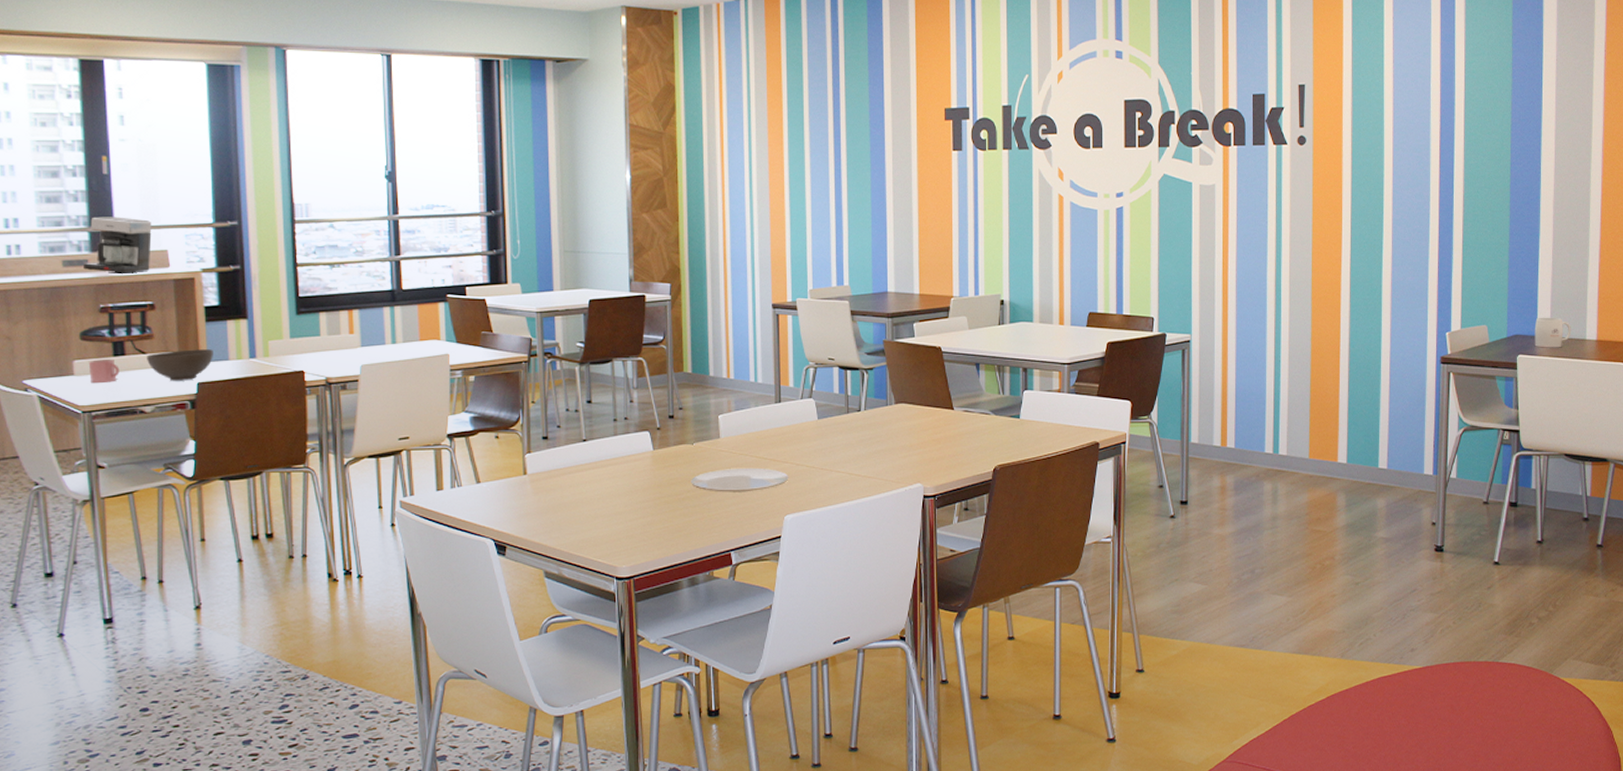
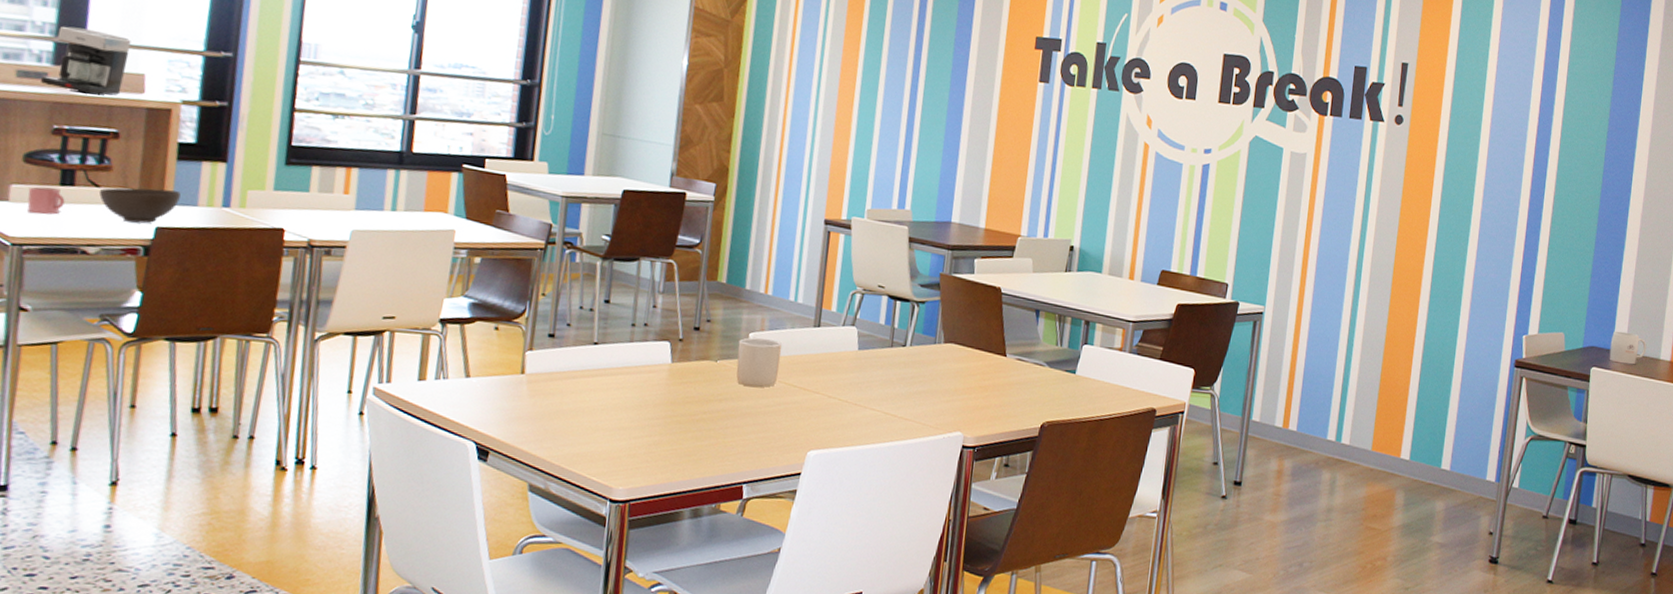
plate: present [691,467,789,492] -> none [709,392,819,421]
mug: none [710,418,750,464] -> present [736,337,783,388]

